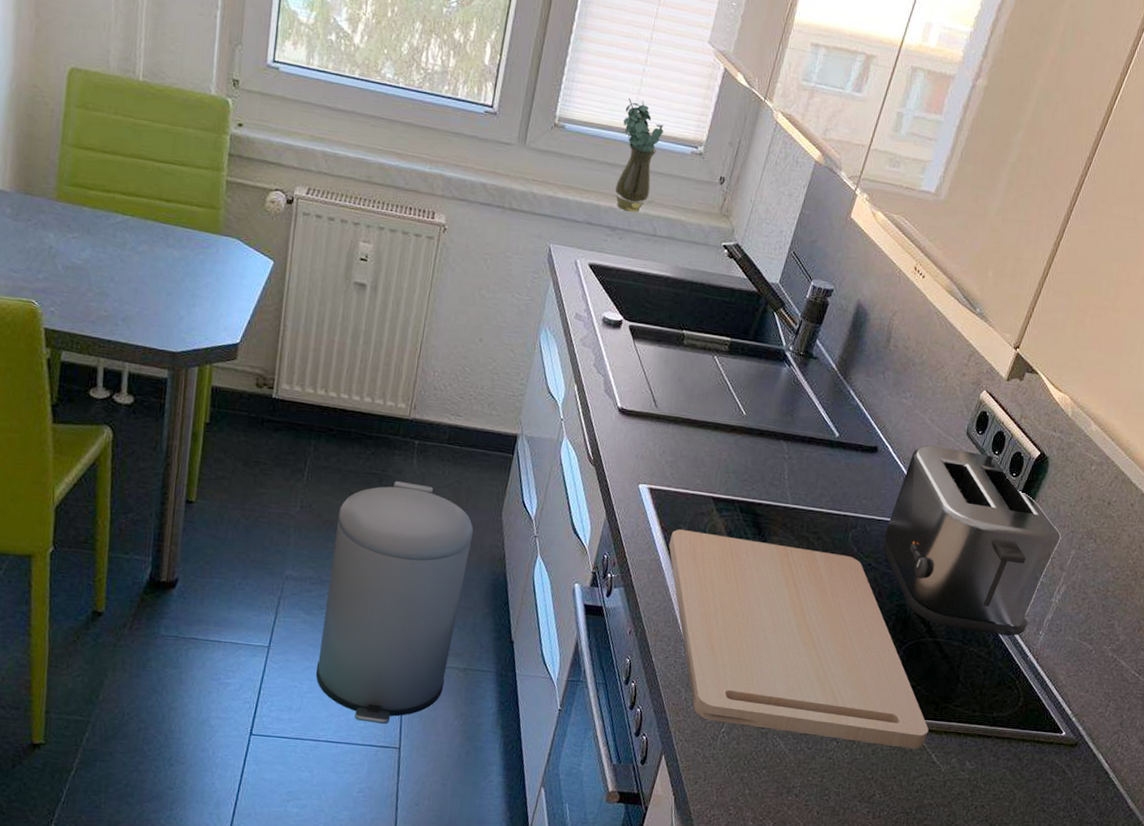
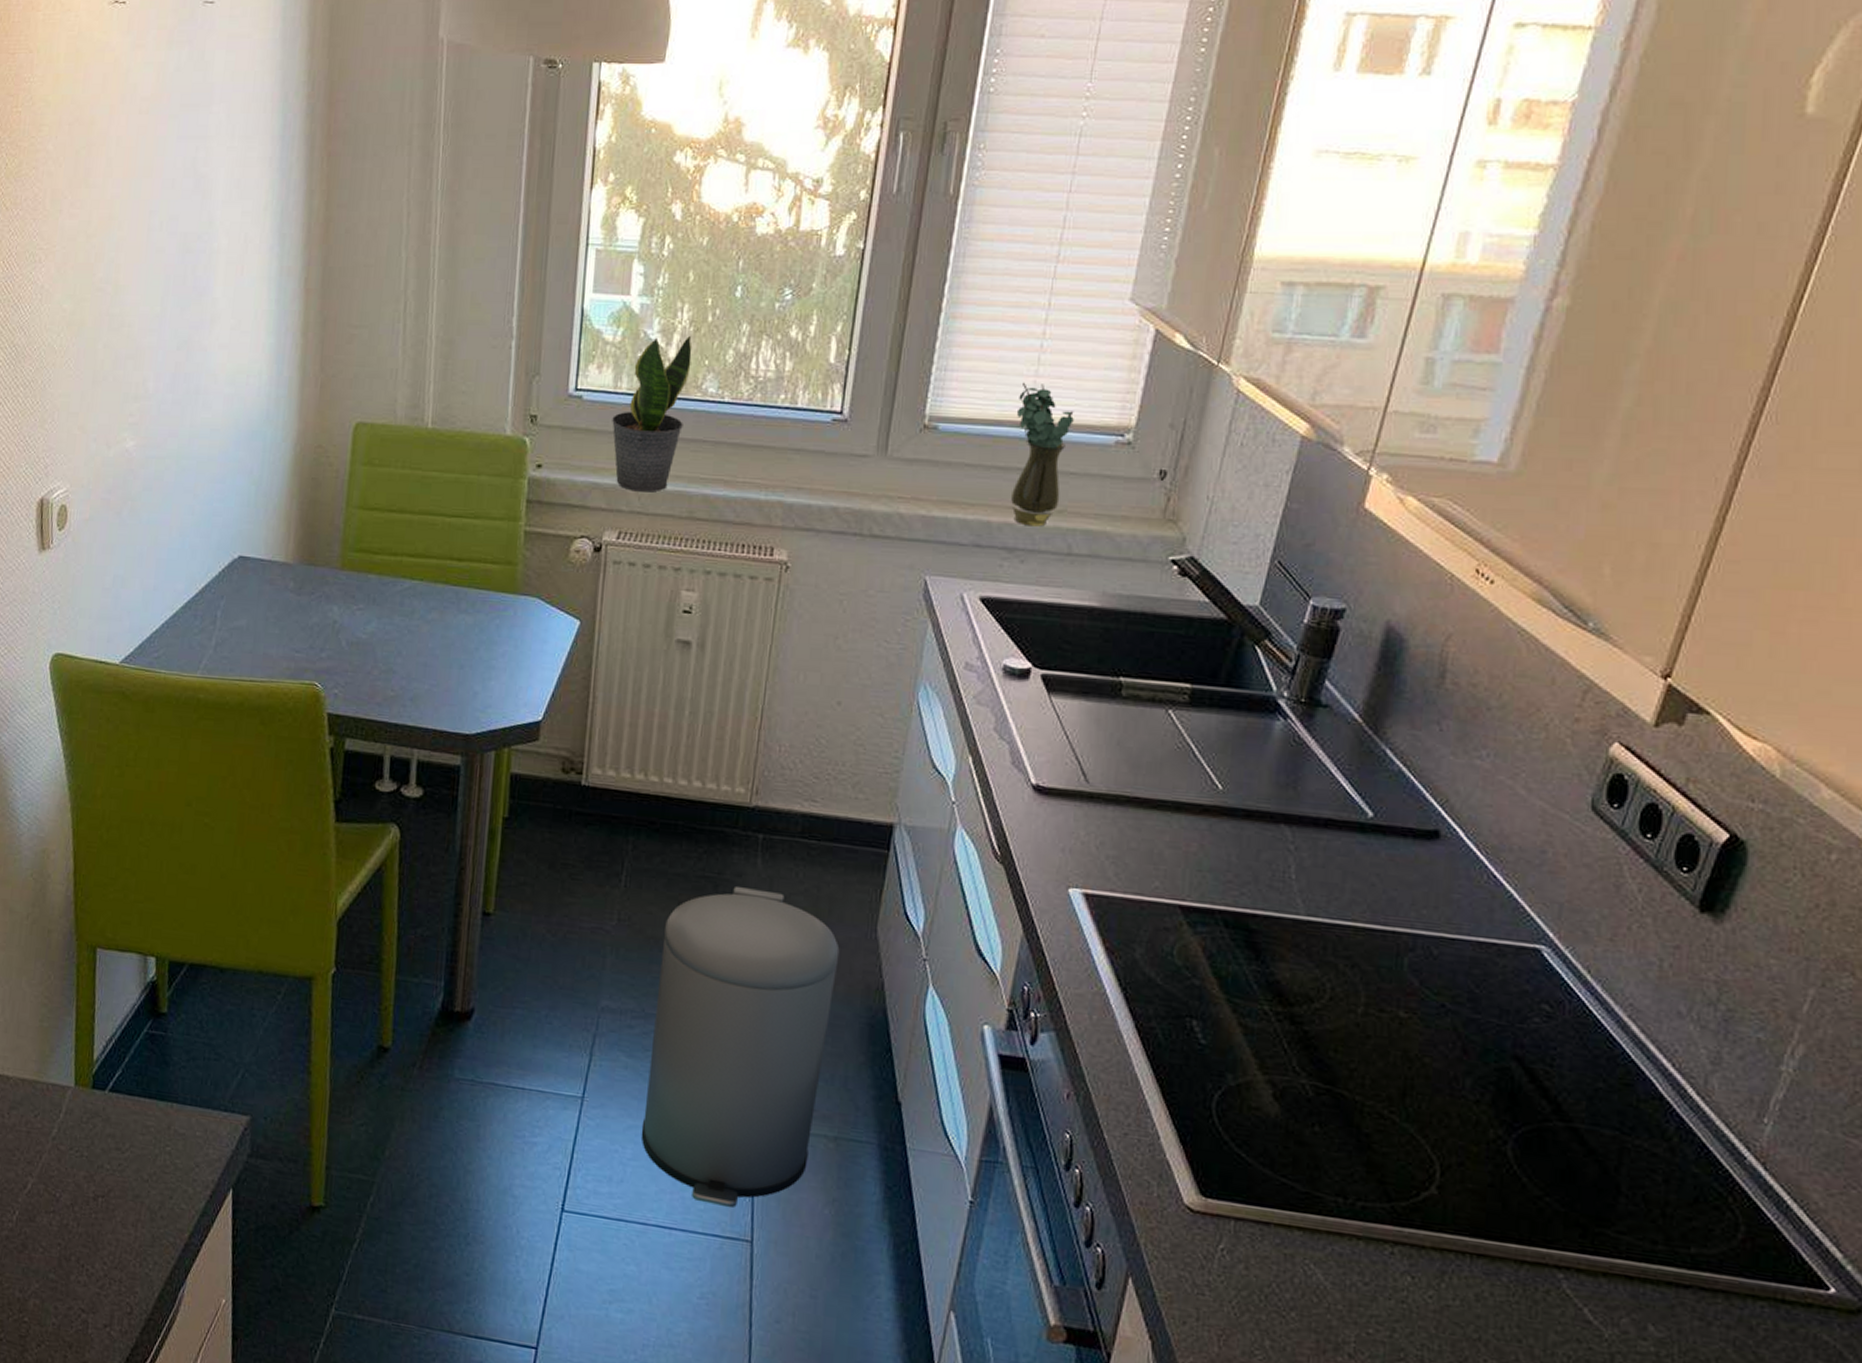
potted plant: none [304,24,374,157] -> present [612,336,692,492]
cutting board: present [668,529,929,749] -> none [1118,951,1573,1298]
toaster: present [882,445,1062,636] -> none [1462,826,1786,1125]

